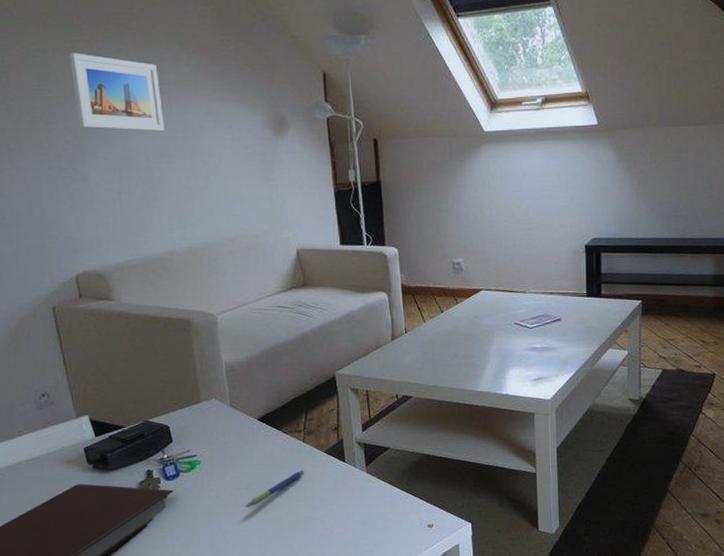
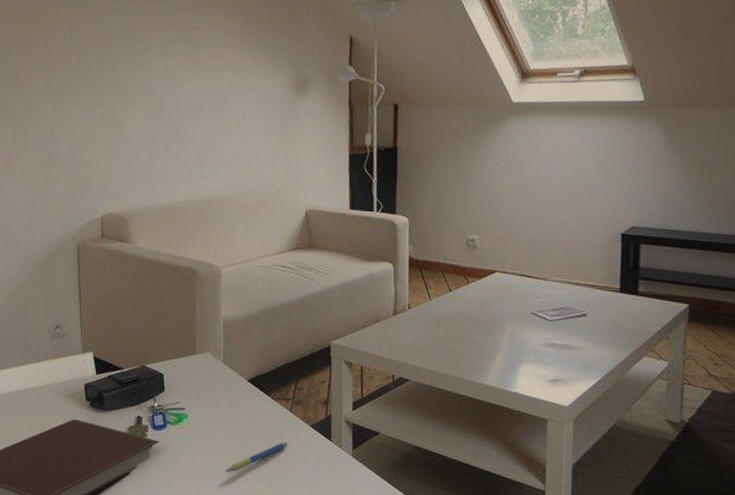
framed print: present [68,52,164,132] -> none [123,13,198,87]

